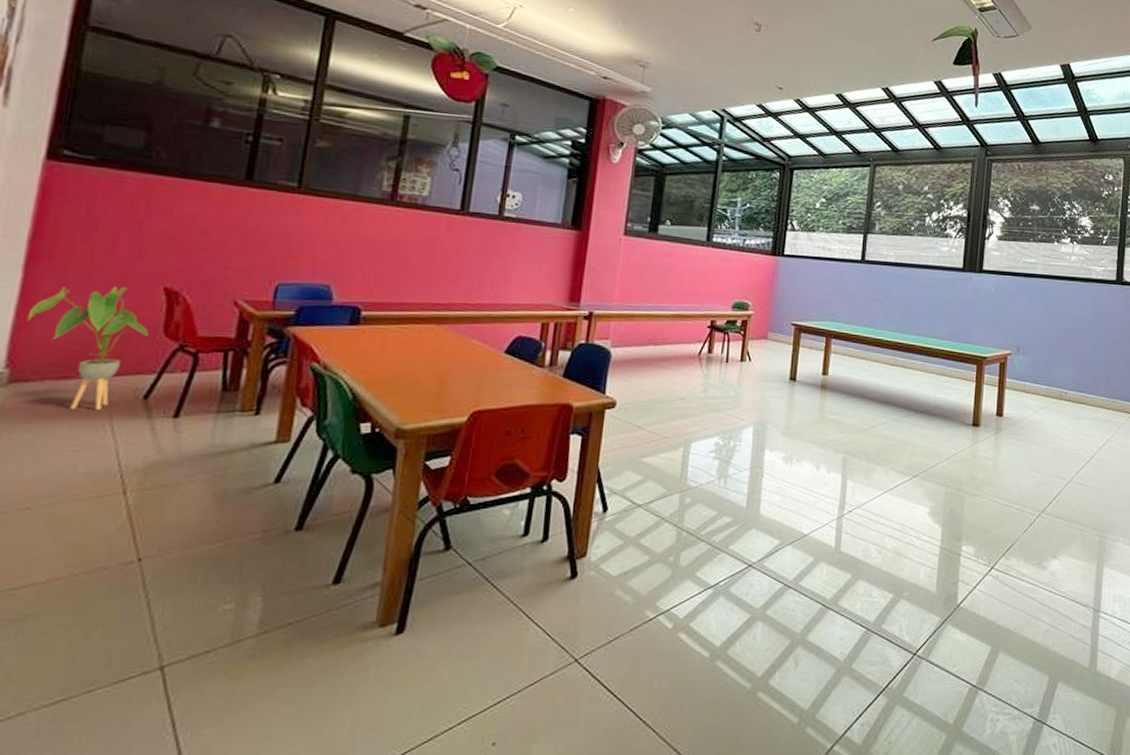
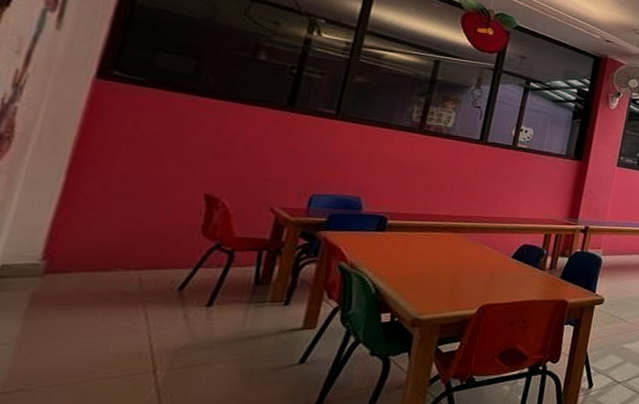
house plant: present [27,286,149,411] -> none [67,190,187,300]

